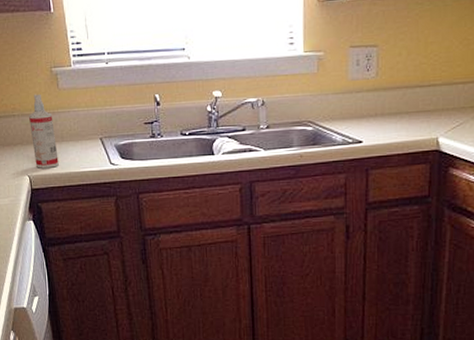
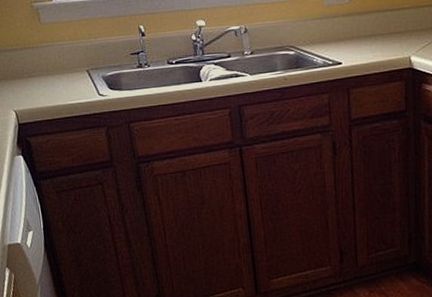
spray bottle: present [29,93,59,168] -> none [11,29,46,103]

